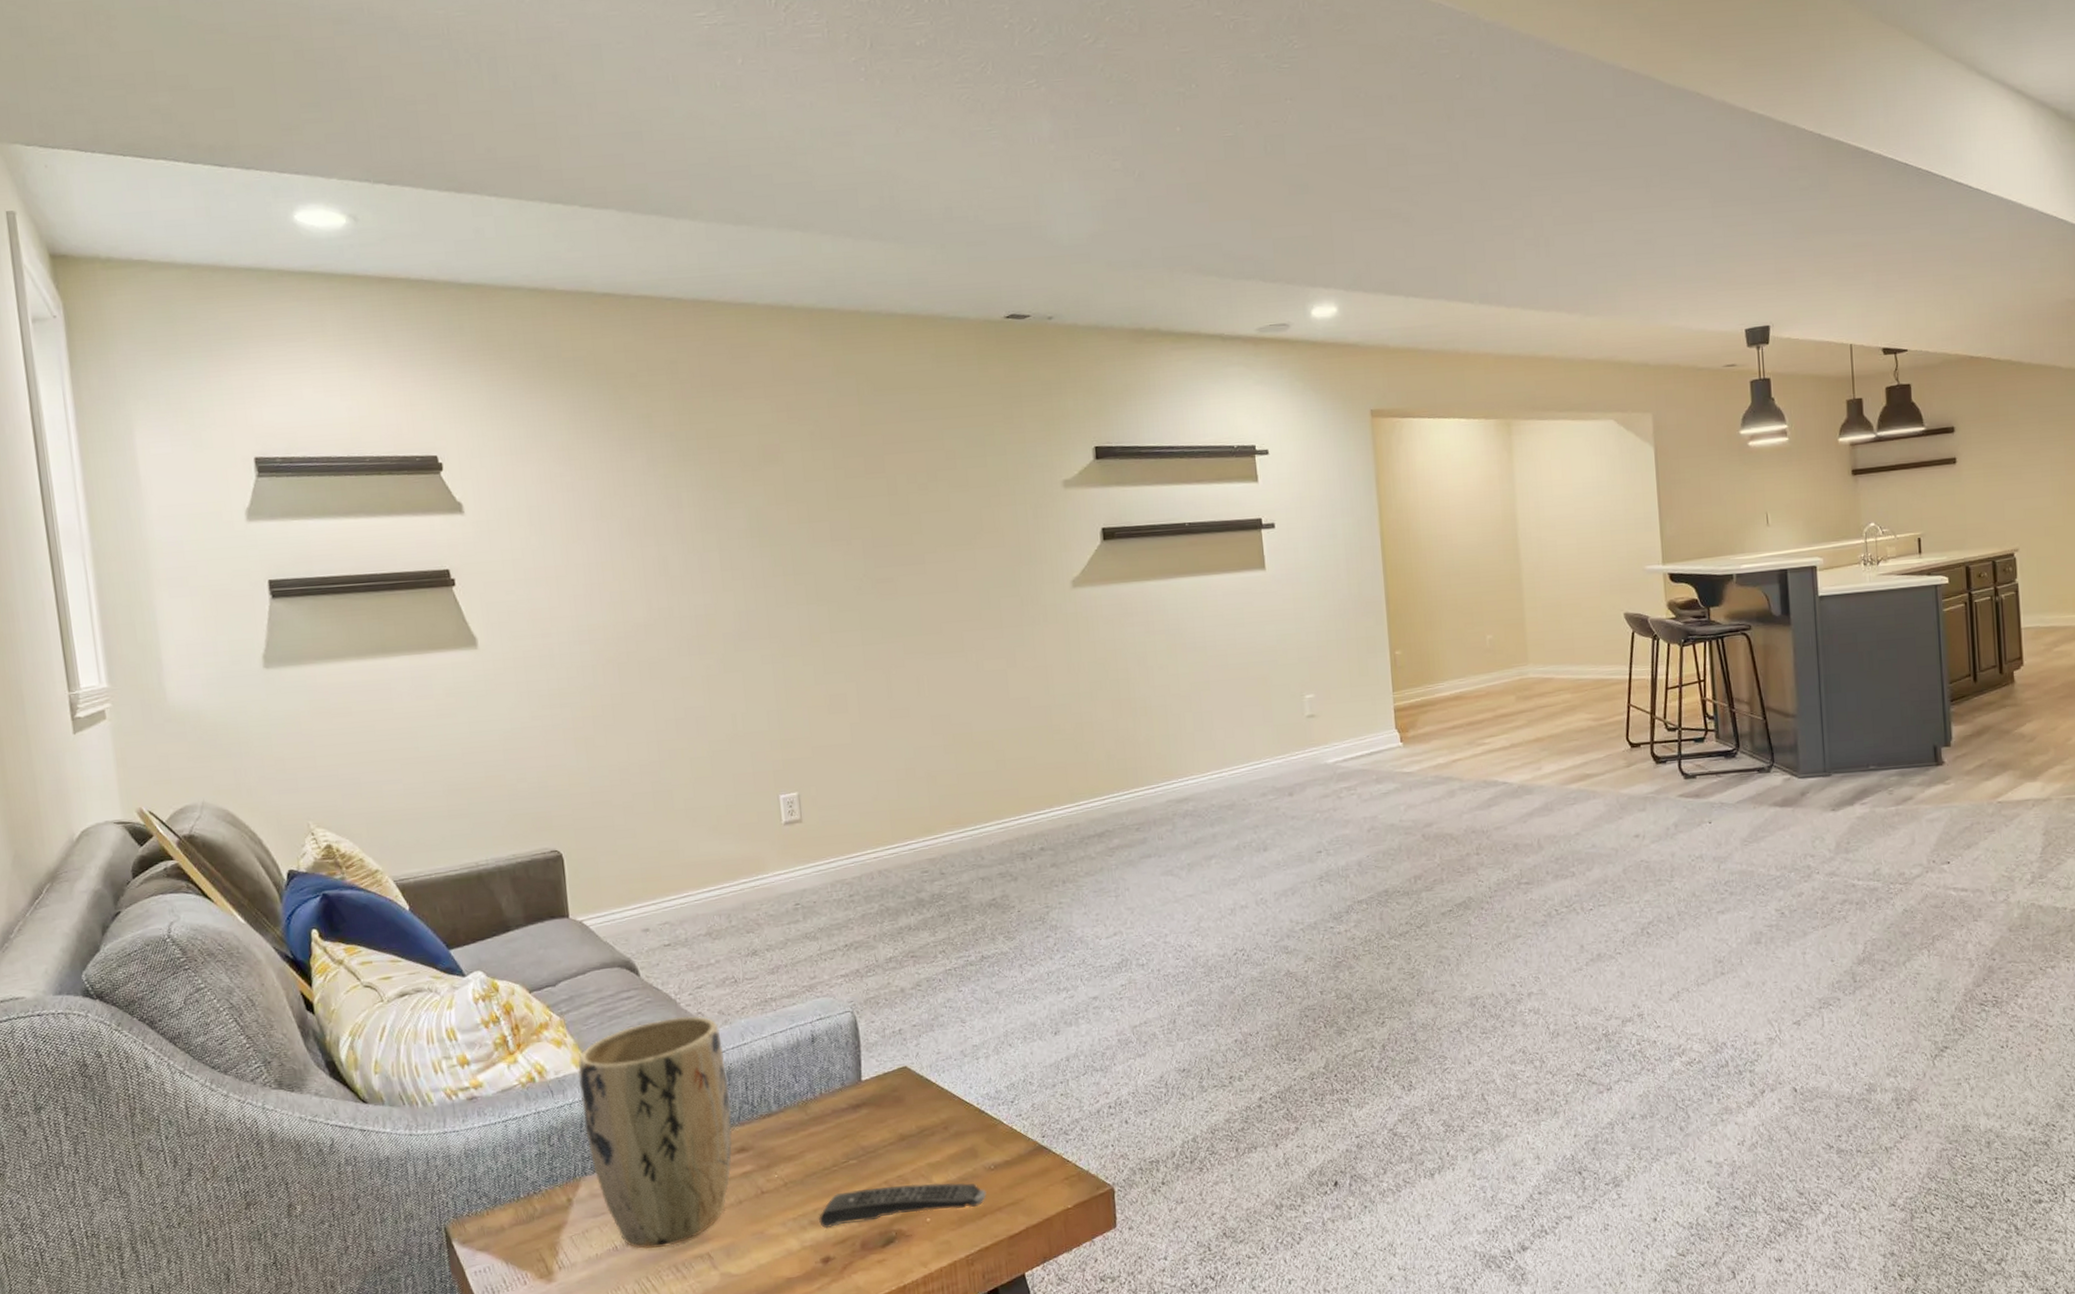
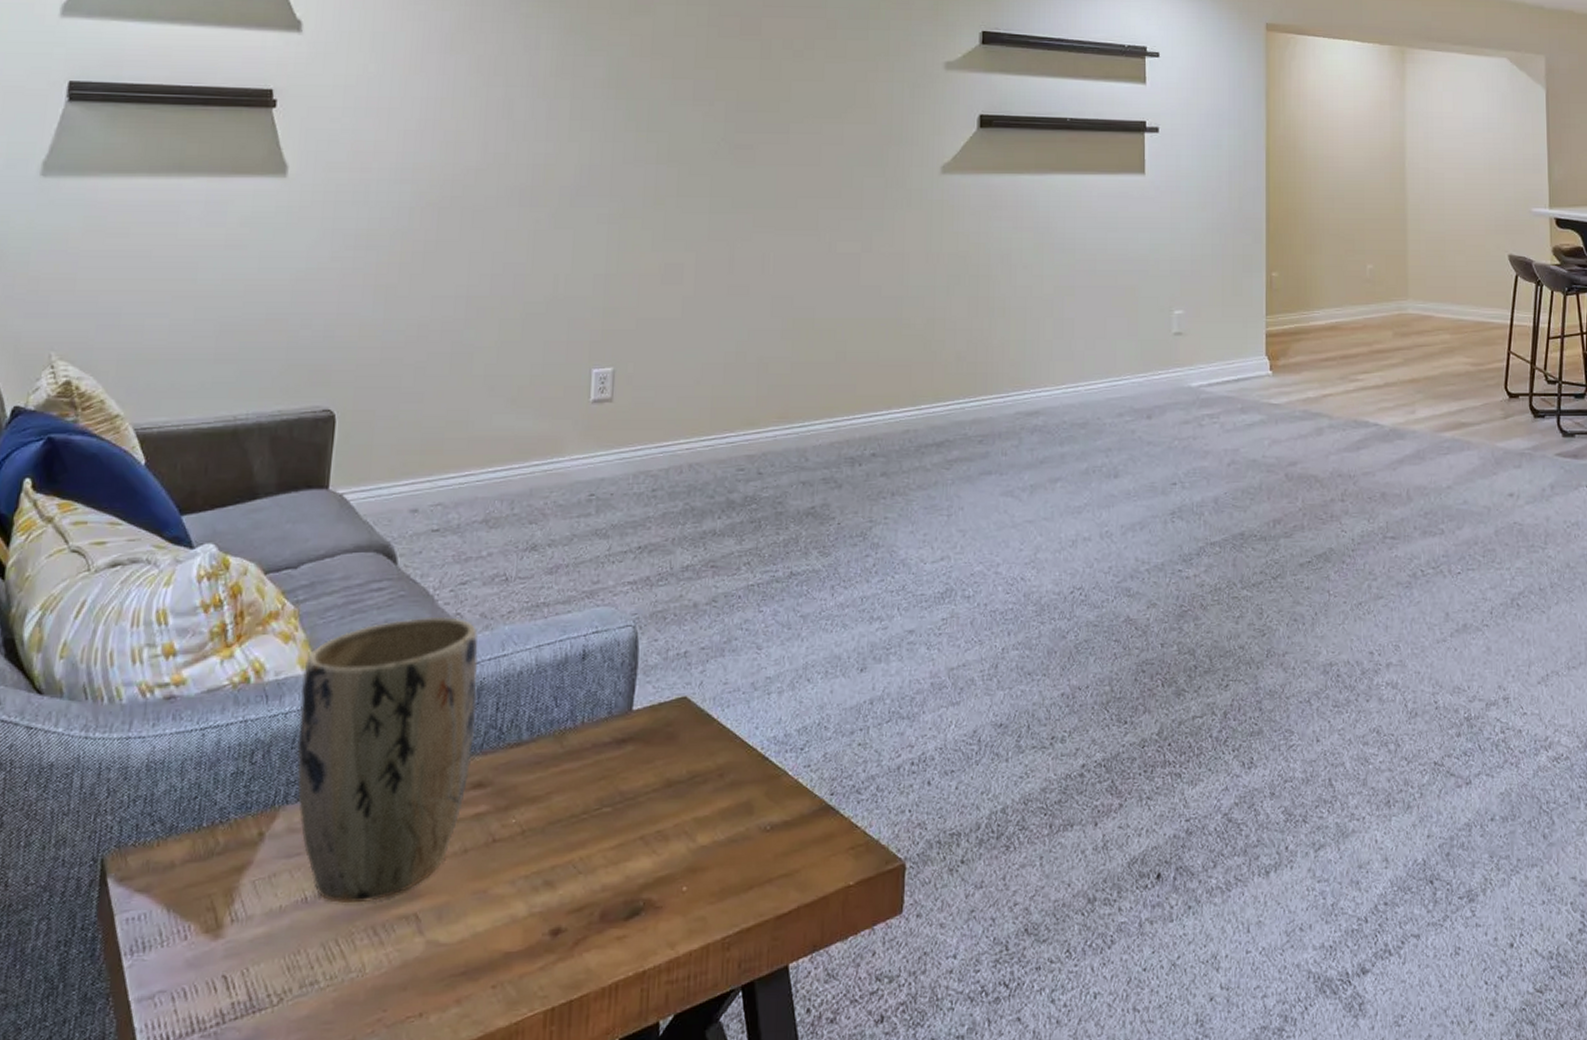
remote control: present [819,1182,987,1228] -> none [555,842,757,891]

